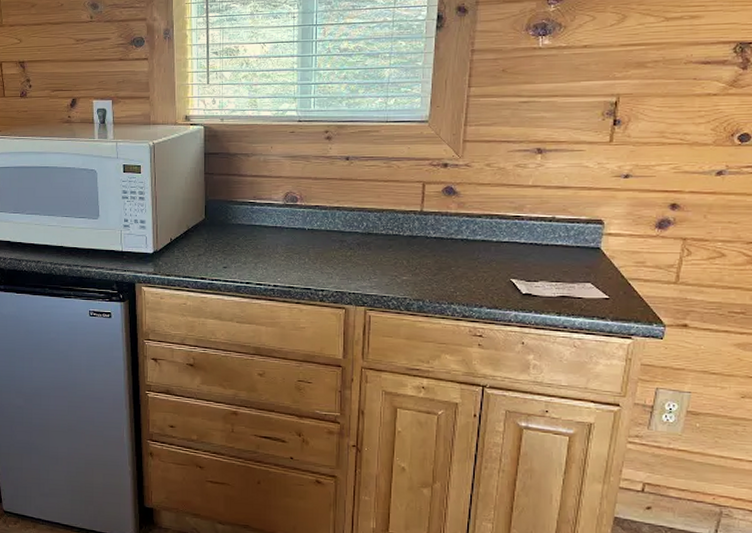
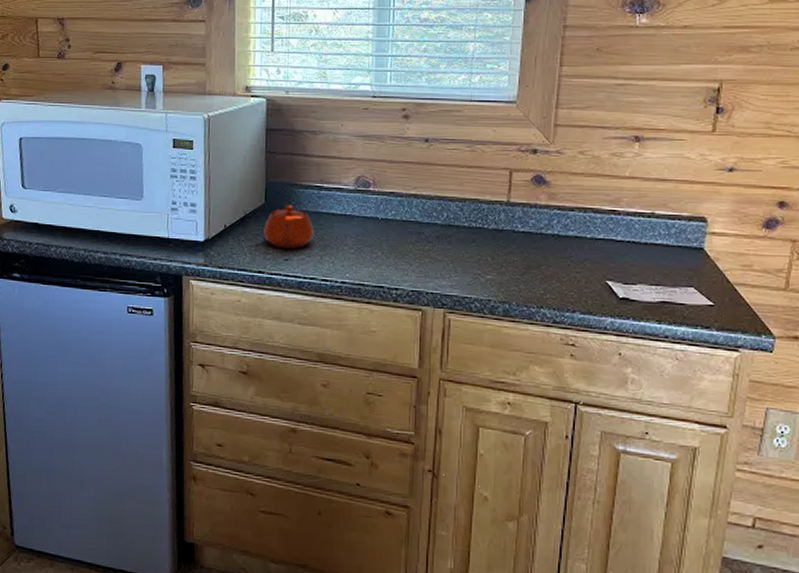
teapot: none [204,219,249,257] -> present [263,204,315,249]

